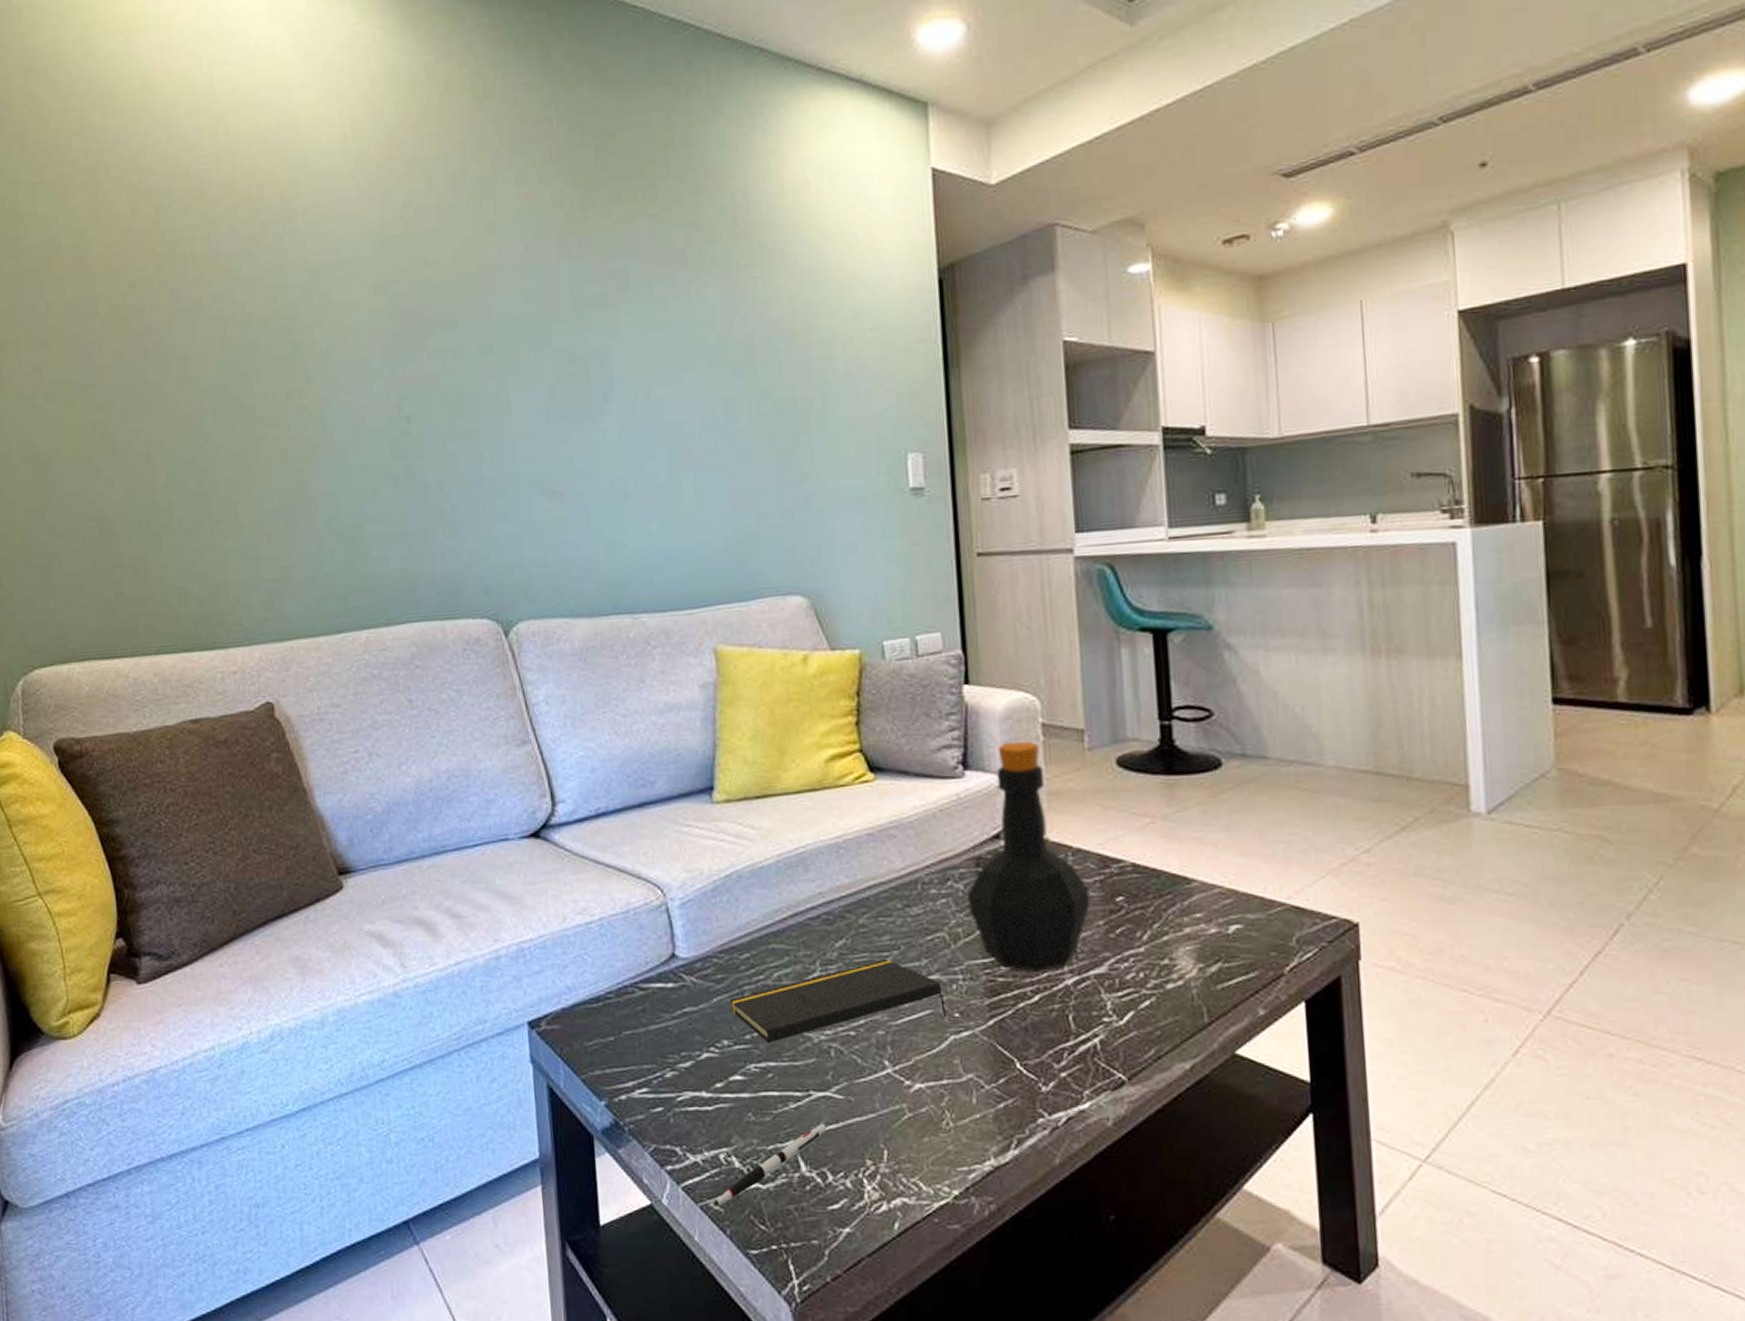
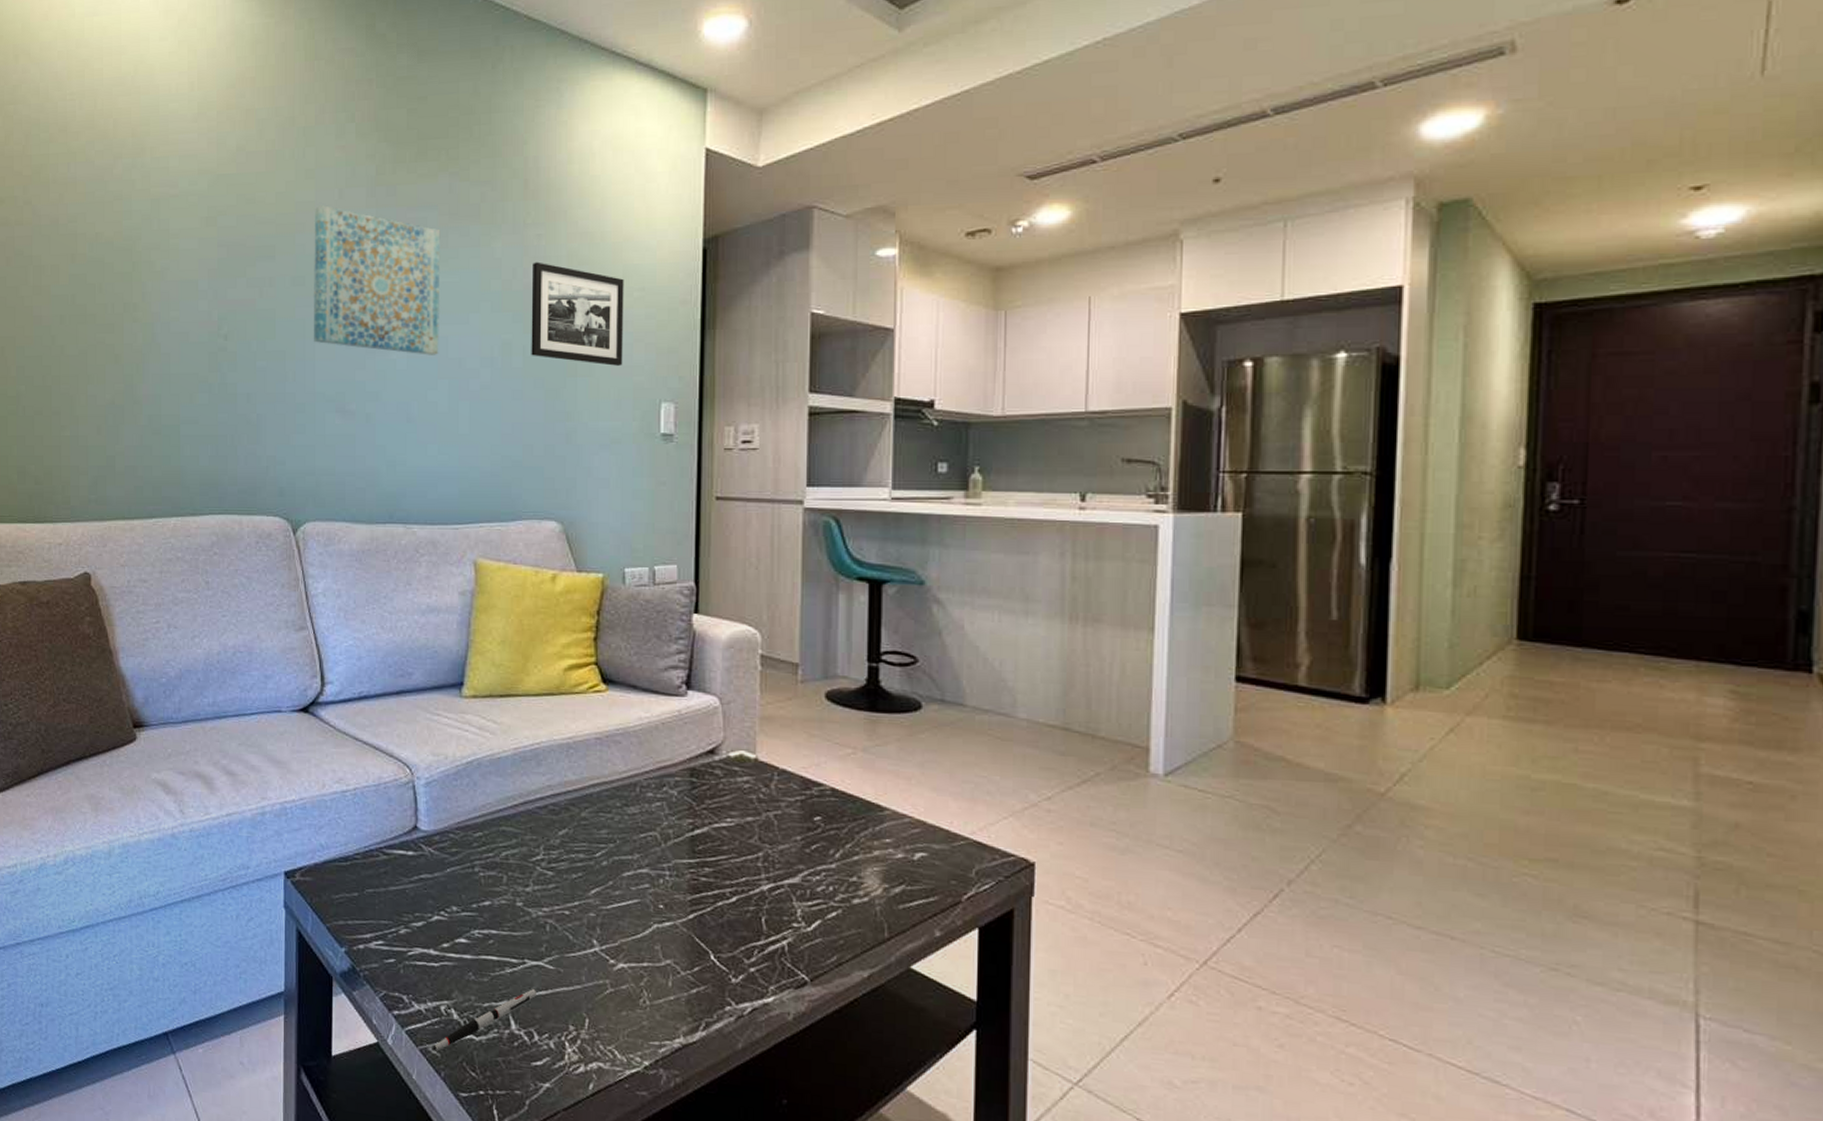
wall art: none [499,262,654,422] -> present [314,205,441,355]
notepad: present [730,958,948,1043] -> none [461,849,653,914]
picture frame: none [751,307,862,417] -> present [531,261,624,366]
bottle: present [967,741,1091,971] -> none [679,668,791,876]

